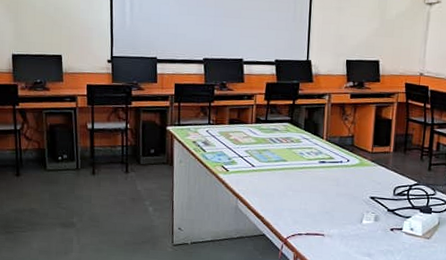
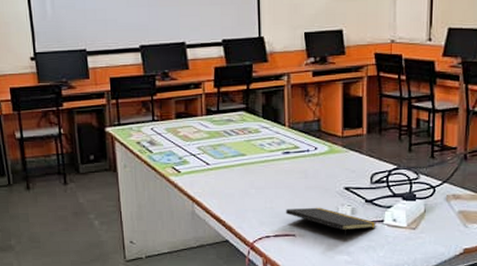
notepad: none [317,211,396,244] -> present [285,207,376,241]

